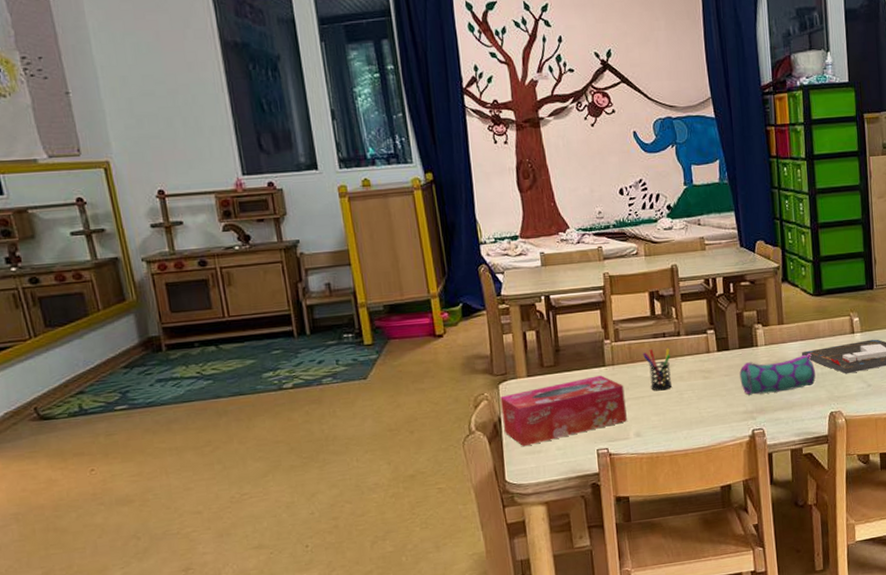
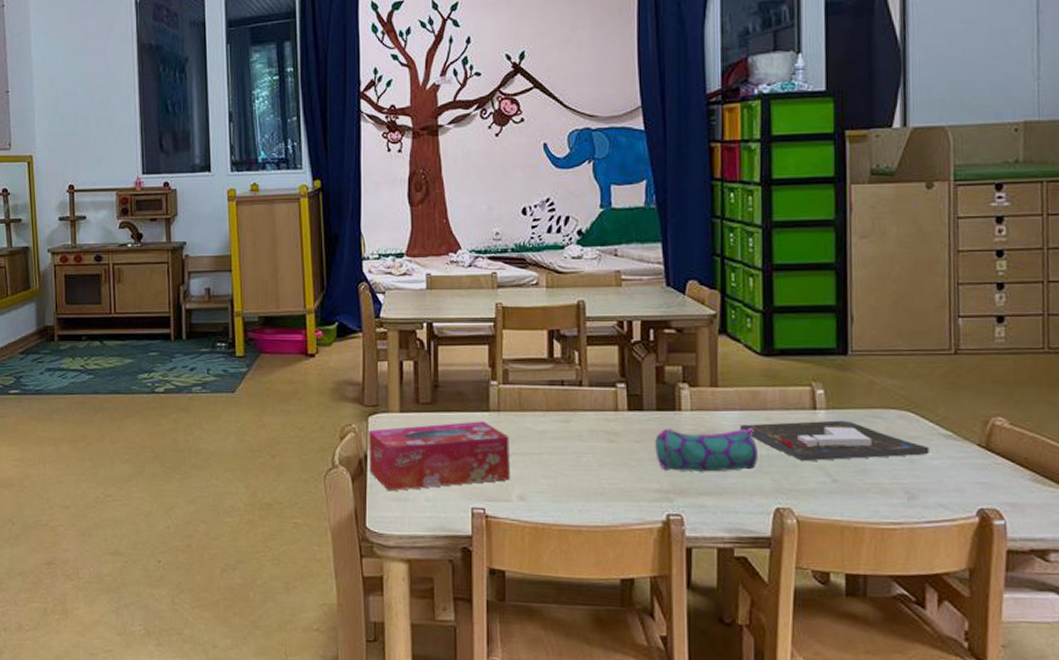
pen holder: present [642,348,672,391] -> none [534,397,568,449]

